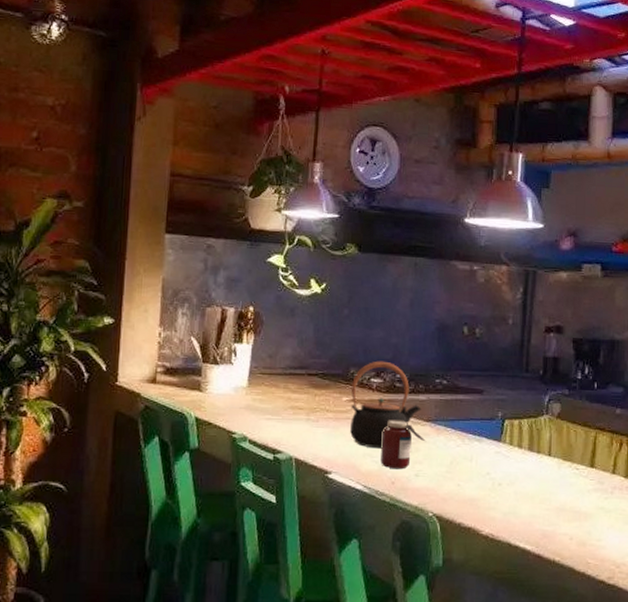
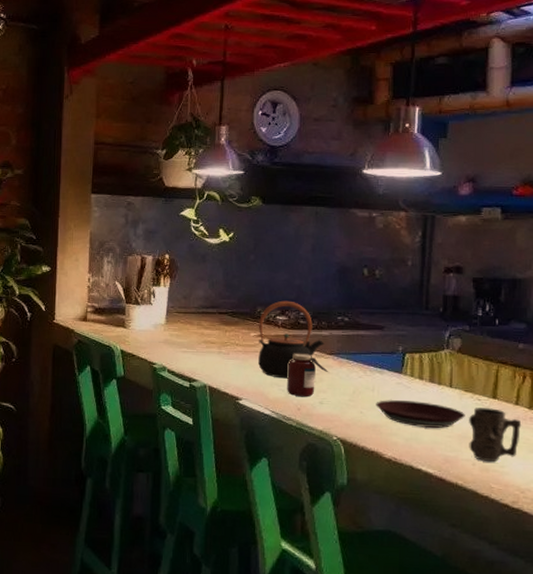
plate: none [473,470,563,501] -> present [376,399,465,428]
mug: none [566,477,618,536] -> present [469,407,522,462]

